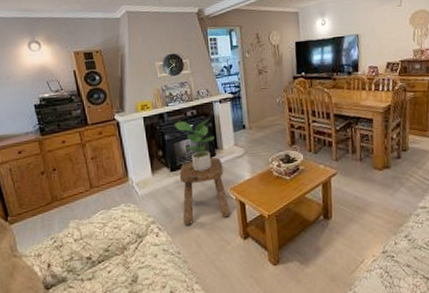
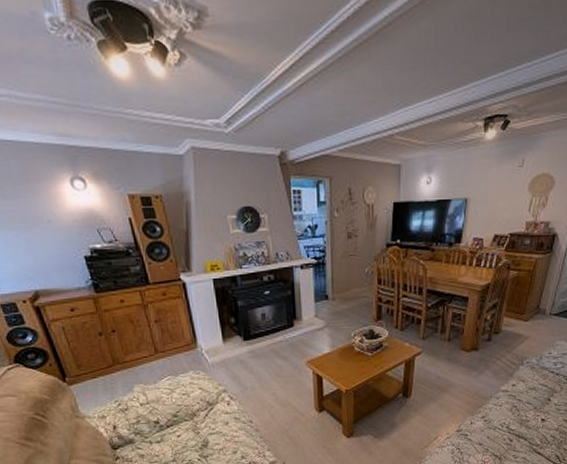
potted plant: present [174,118,215,172] -> none [248,285,294,342]
stool: present [179,157,232,225] -> none [253,328,307,395]

